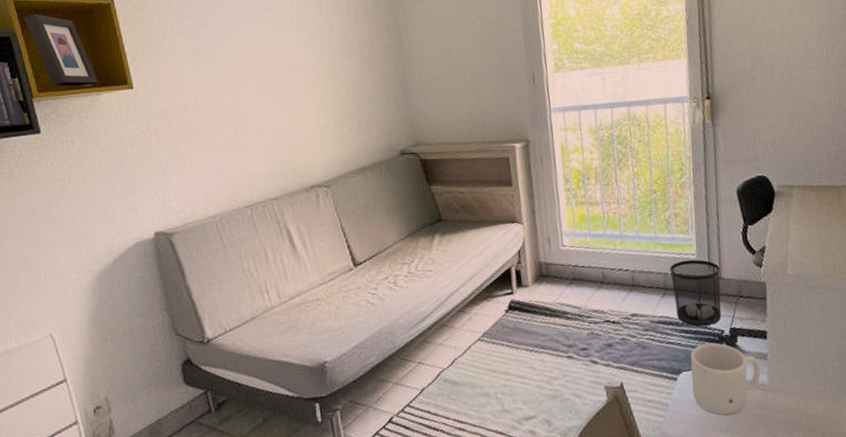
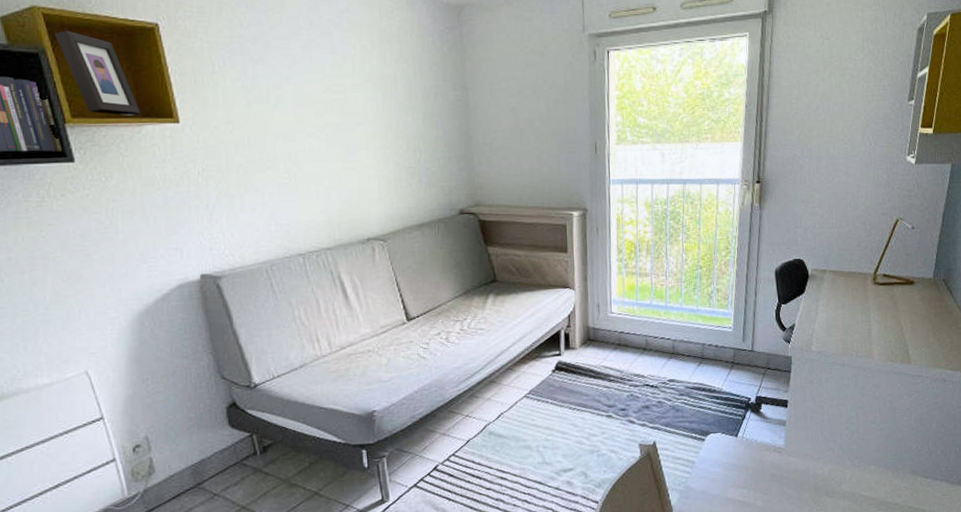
waste bin: present [670,259,722,327] -> none [708,332,753,394]
mug: present [690,342,761,416] -> none [717,409,779,474]

